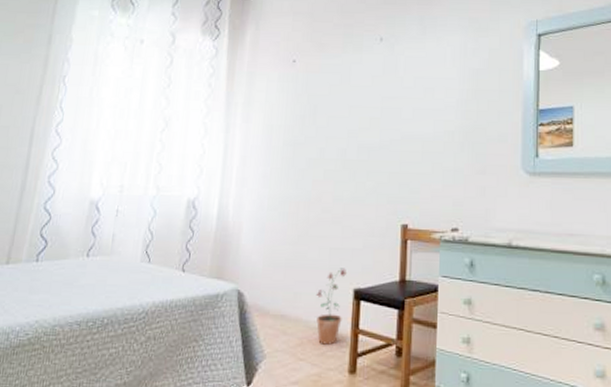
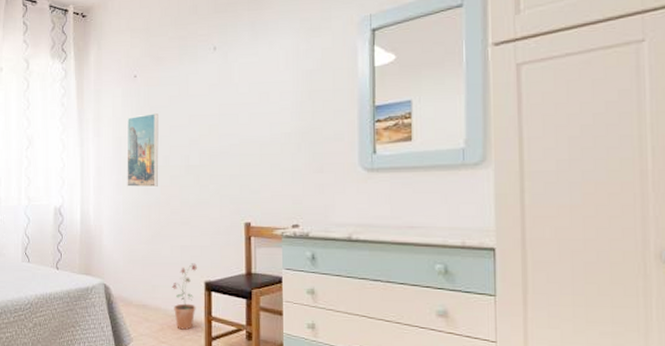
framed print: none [275,102,316,181] -> present [126,113,159,187]

